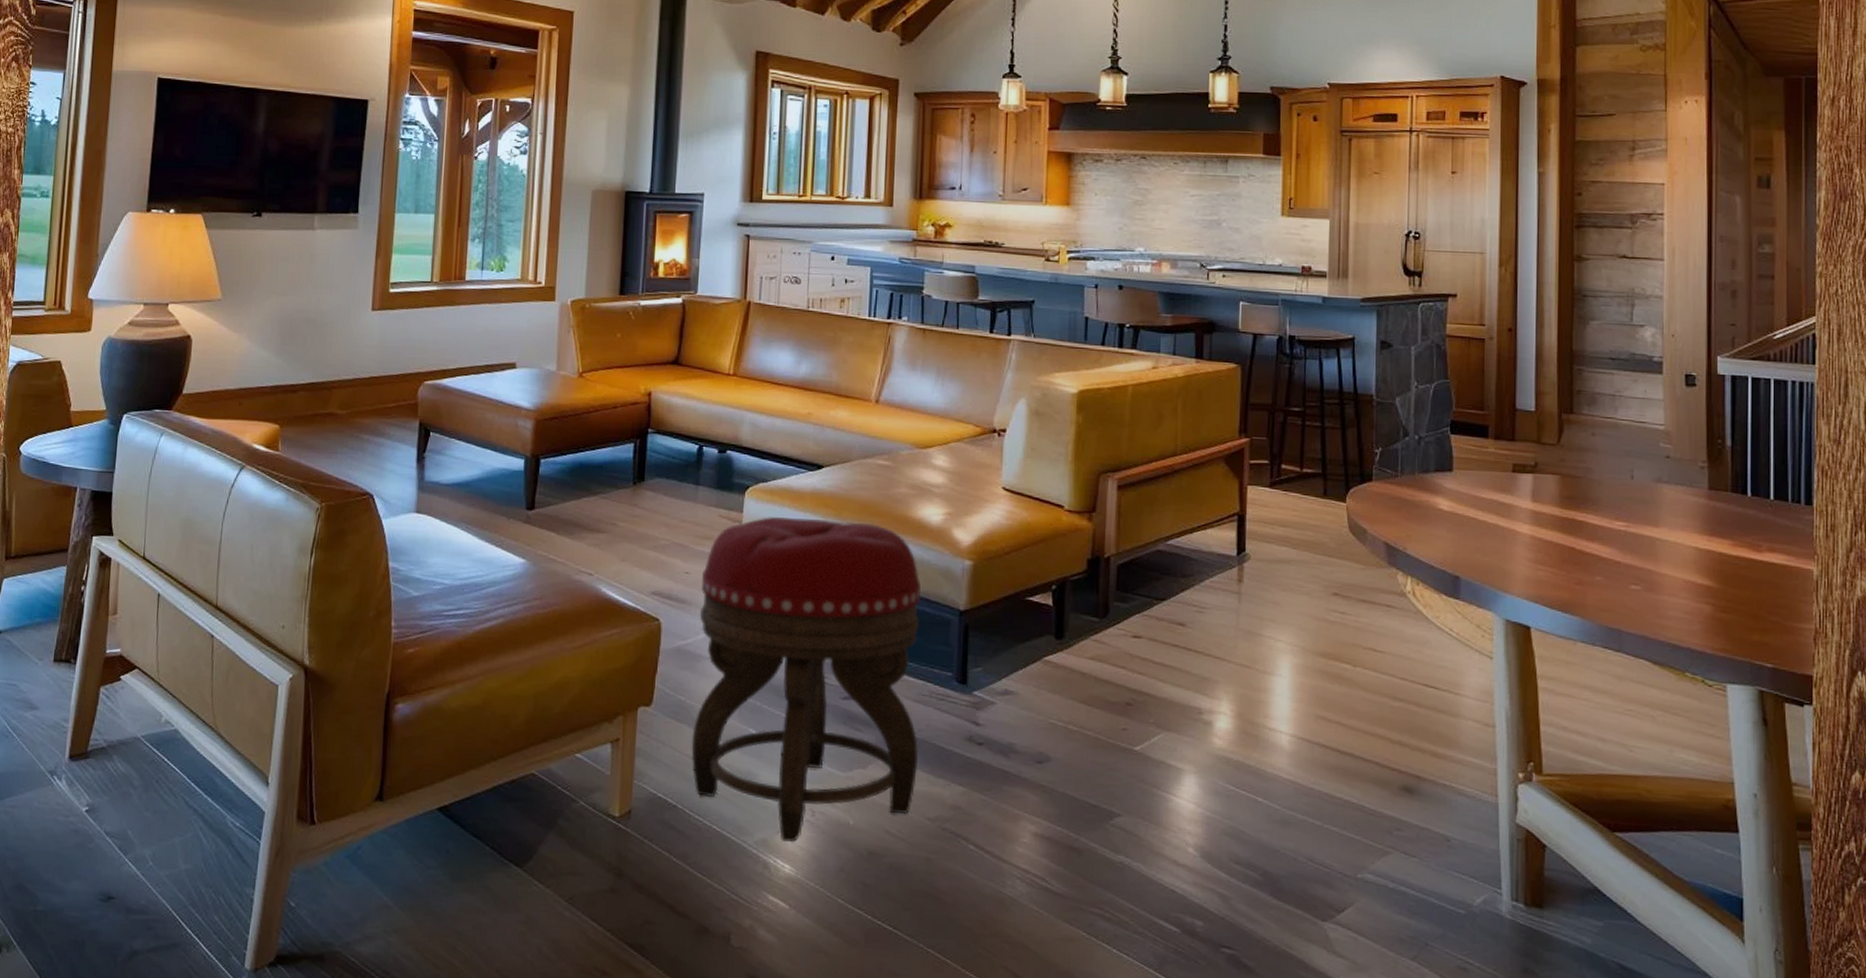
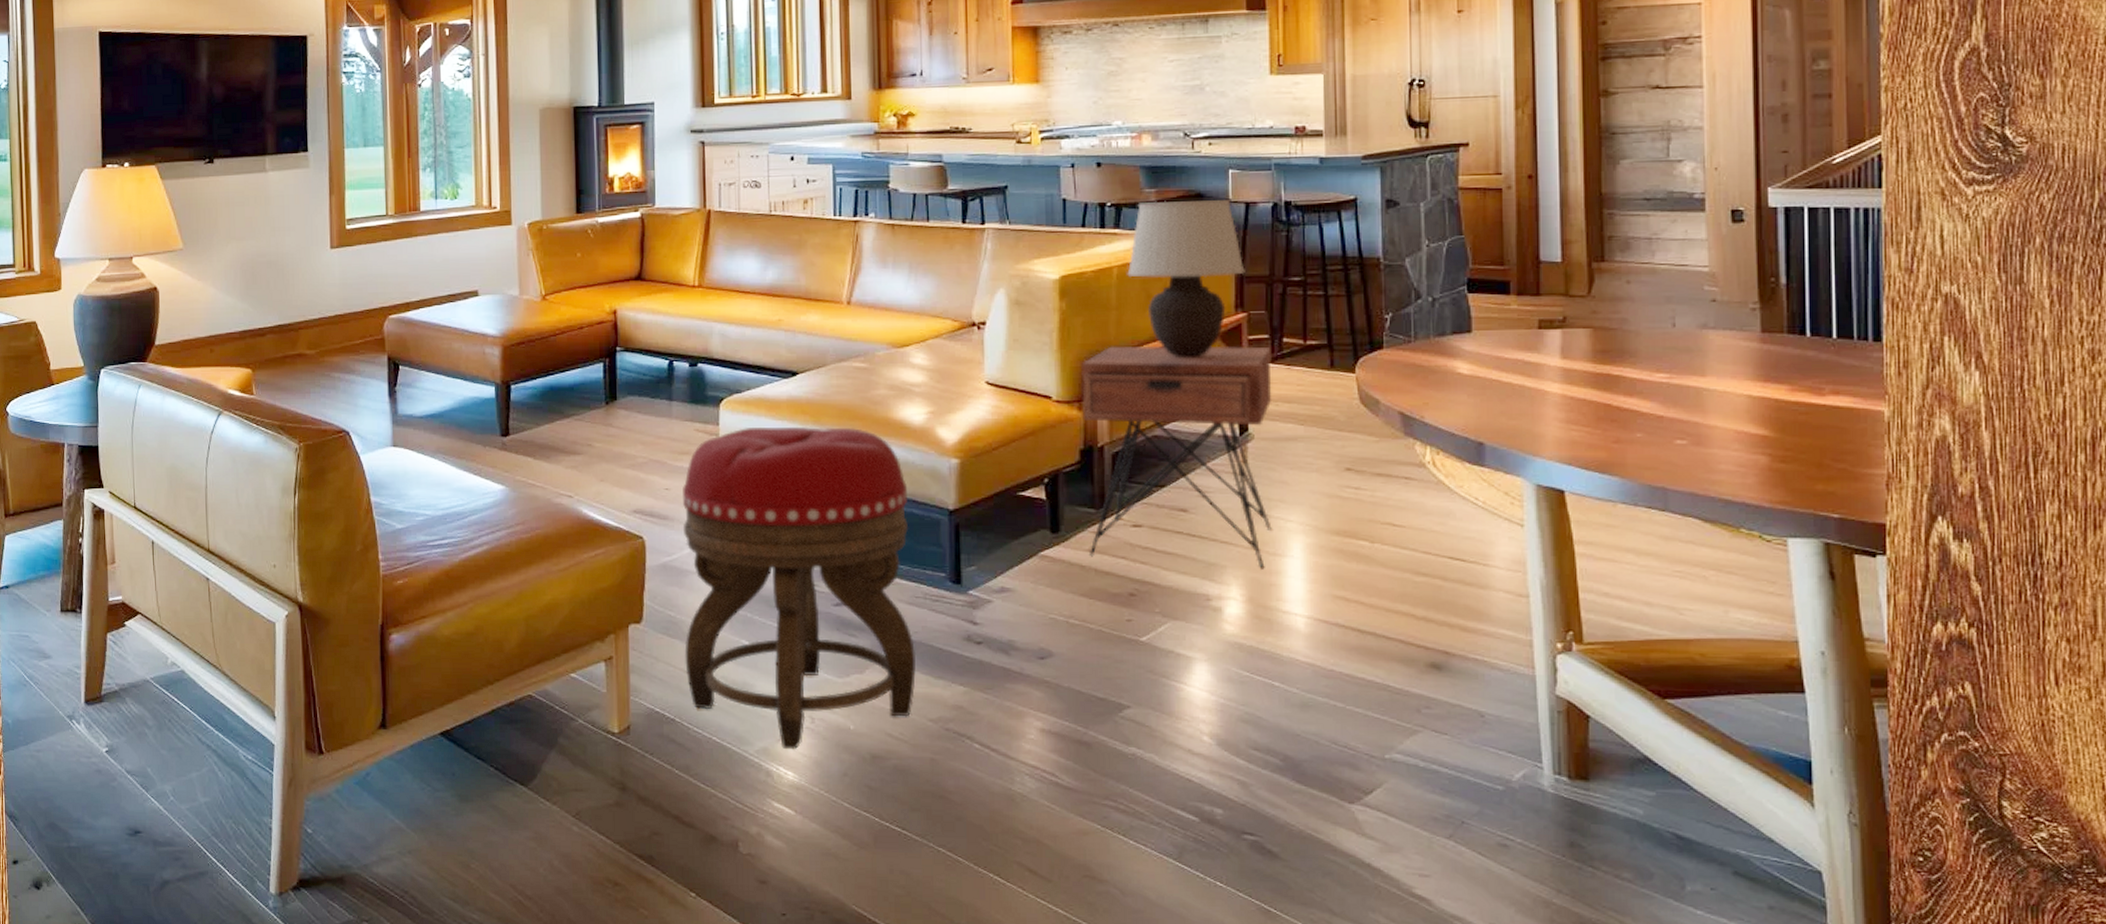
nightstand: none [1090,461,1270,686] -> present [1081,345,1272,569]
table lamp: none [1141,326,1250,477] -> present [1127,200,1245,358]

